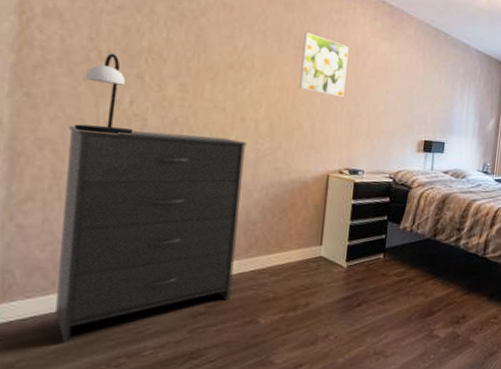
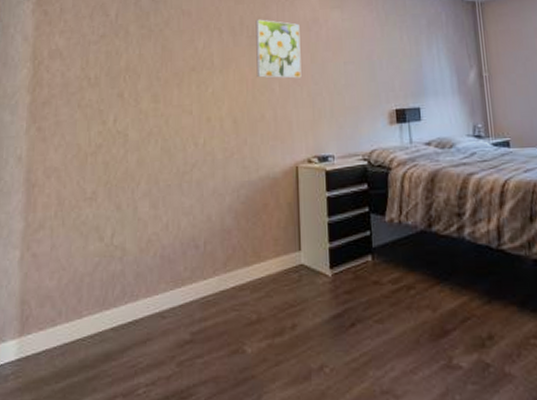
dresser: present [55,126,247,342] -> none [62,141,214,379]
table lamp: present [75,53,134,135] -> none [73,78,118,155]

